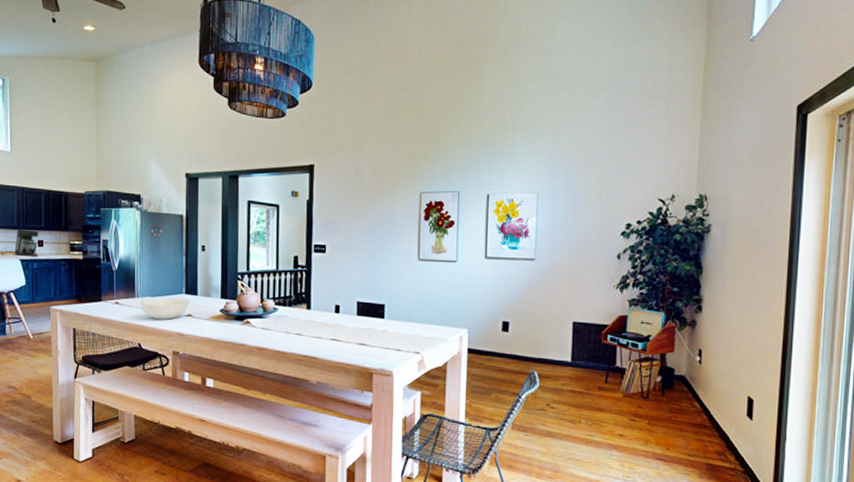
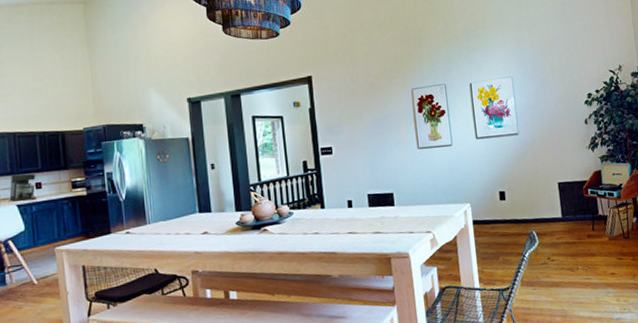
bowl: present [140,298,190,320] -> none [153,217,204,242]

